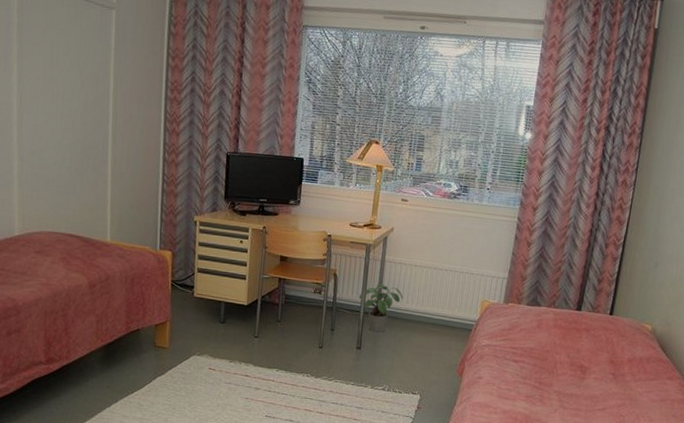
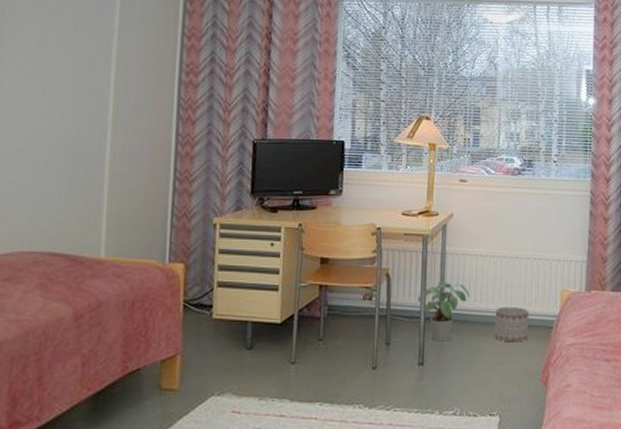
planter: none [422,309,453,339] -> present [495,306,529,343]

